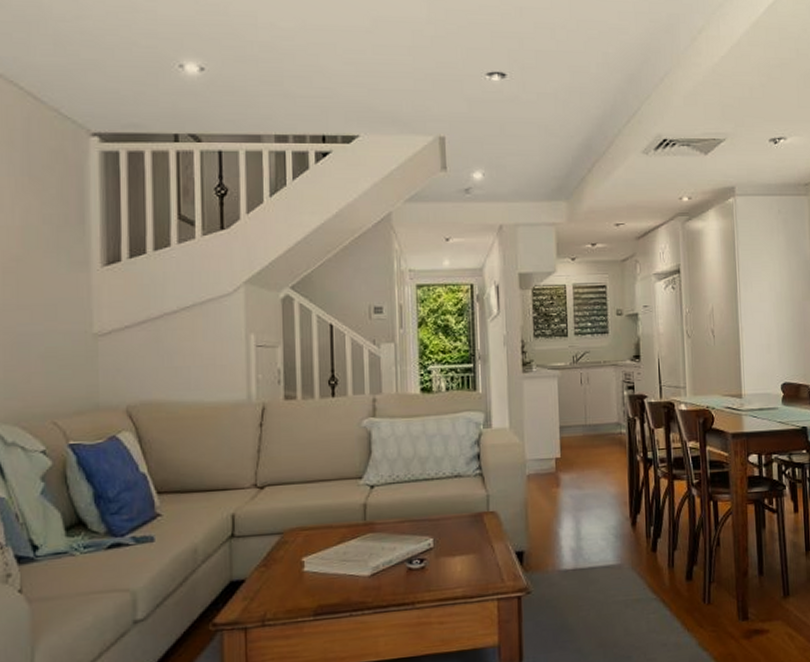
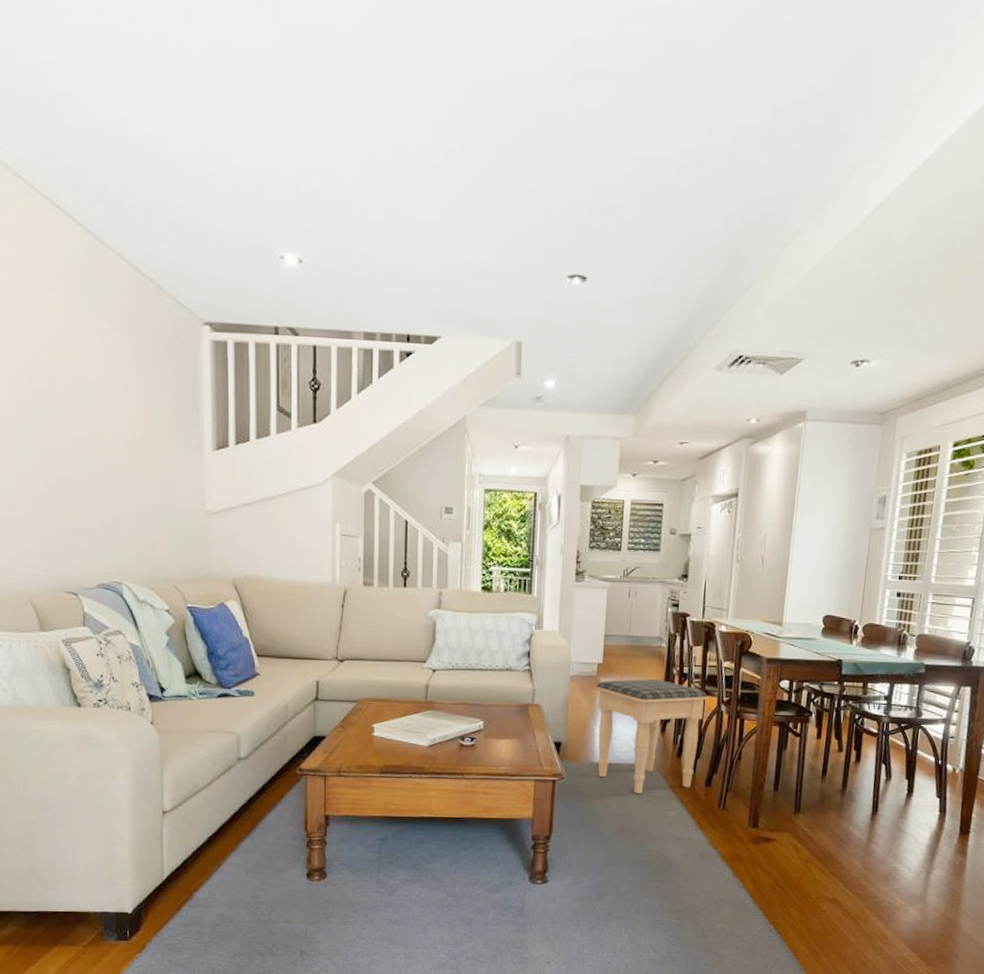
footstool: none [556,468,677,599] -> present [596,679,708,794]

